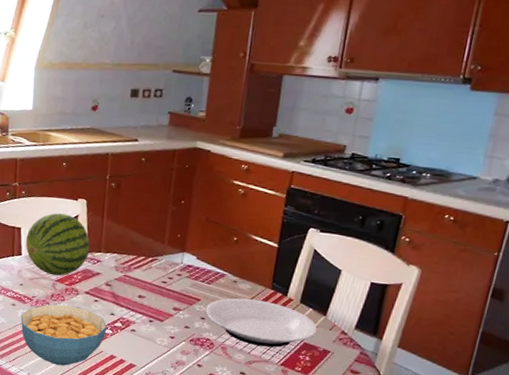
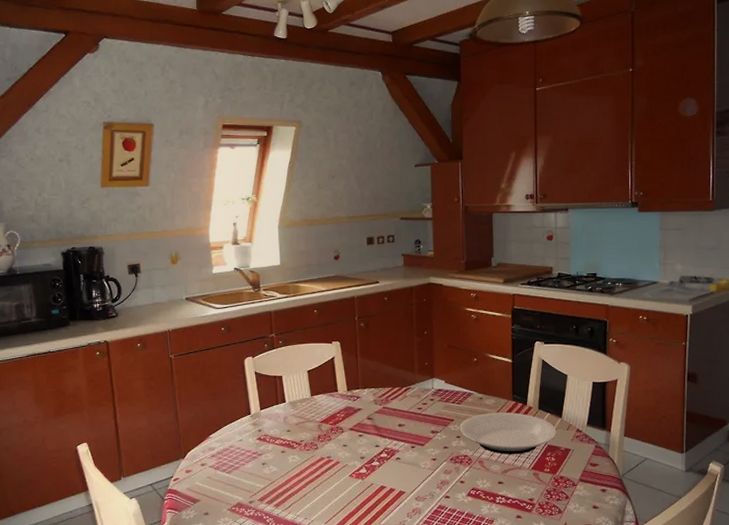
cereal bowl: present [20,304,107,366] -> none [291,444,374,505]
fruit: present [25,213,90,276] -> none [287,357,349,418]

